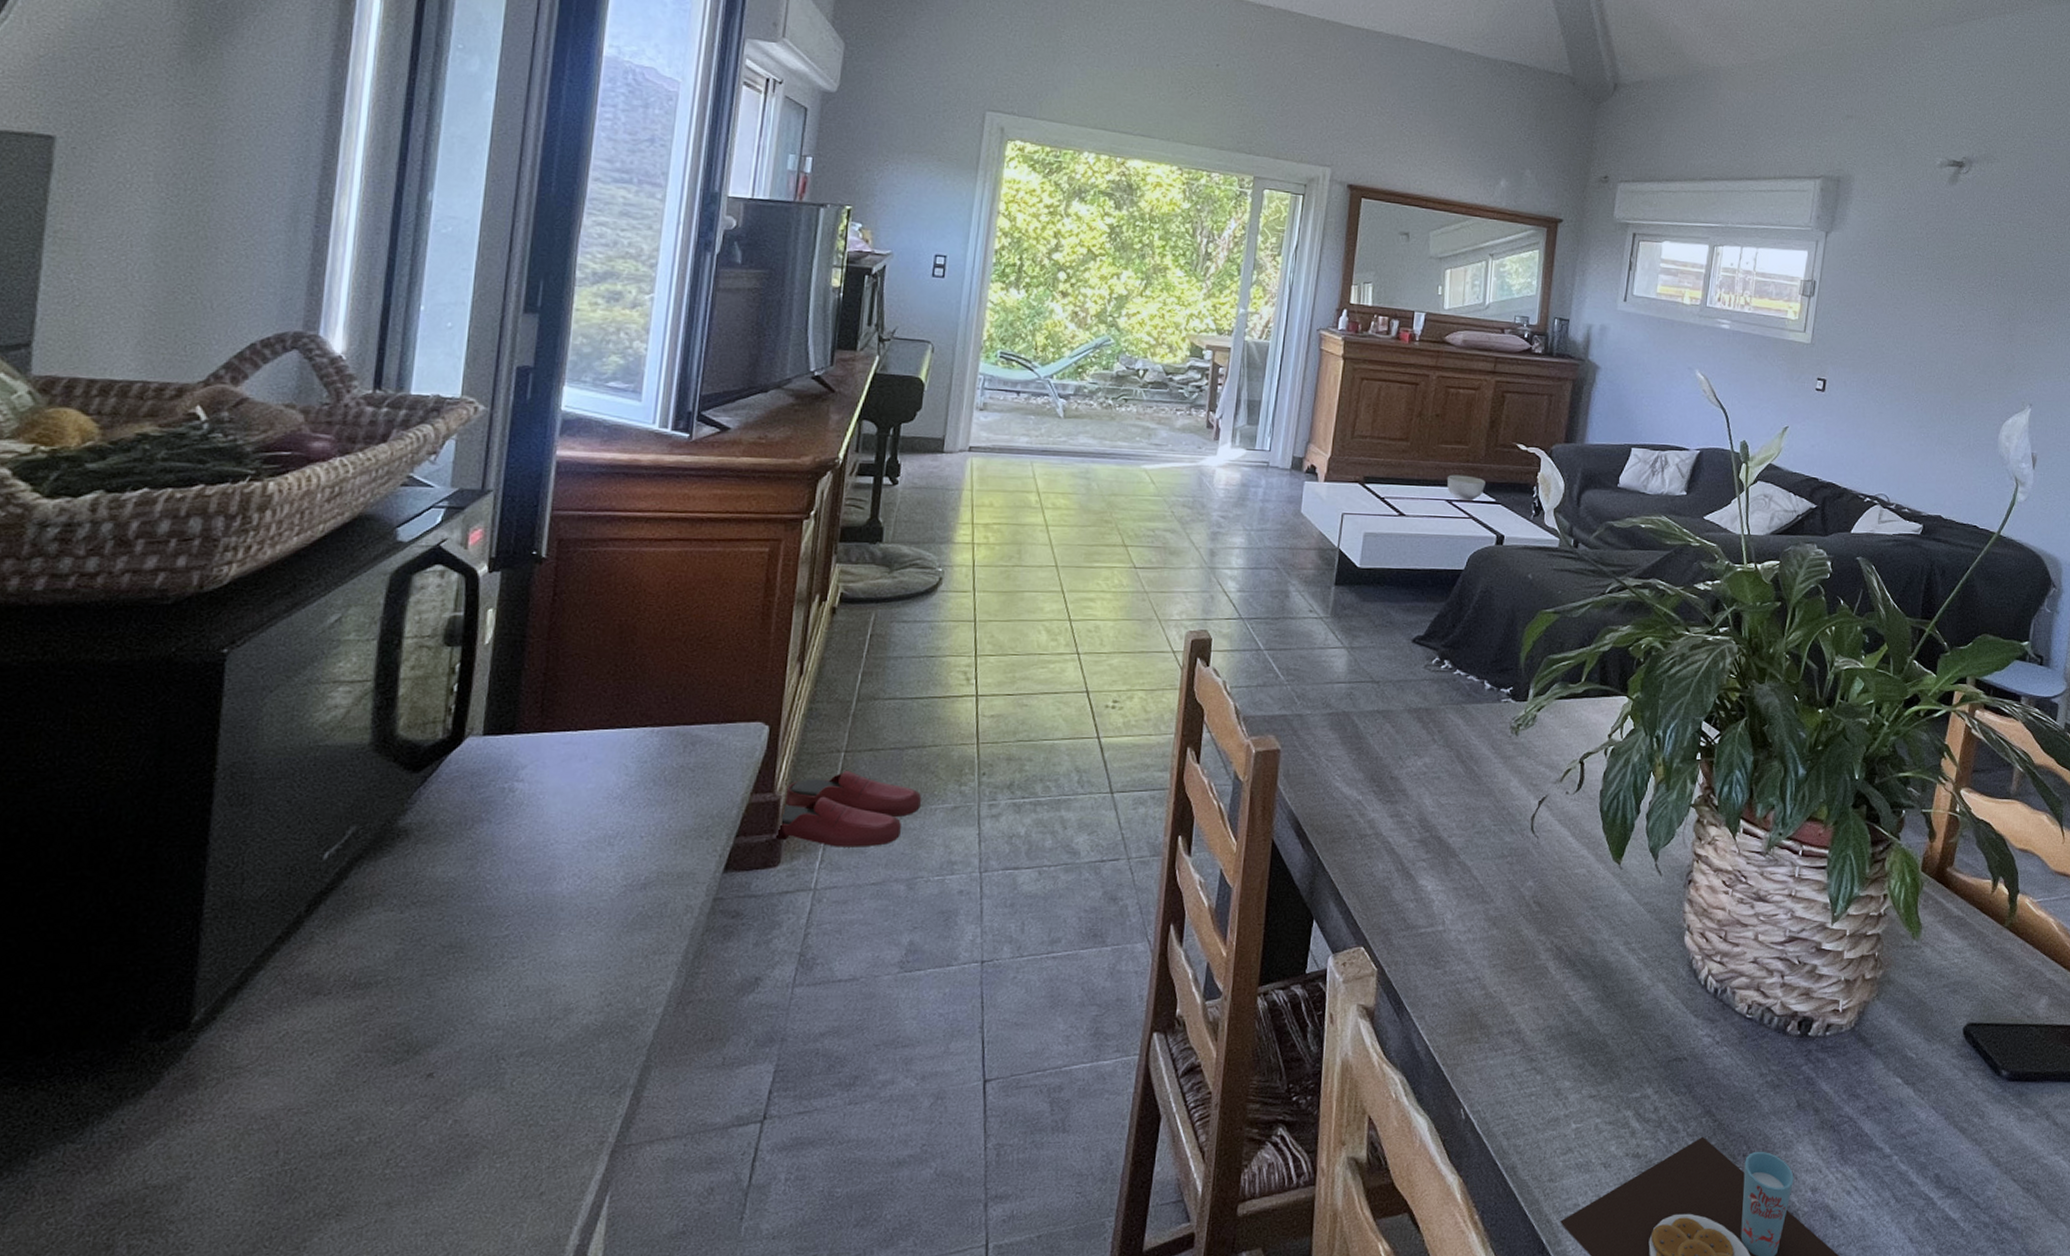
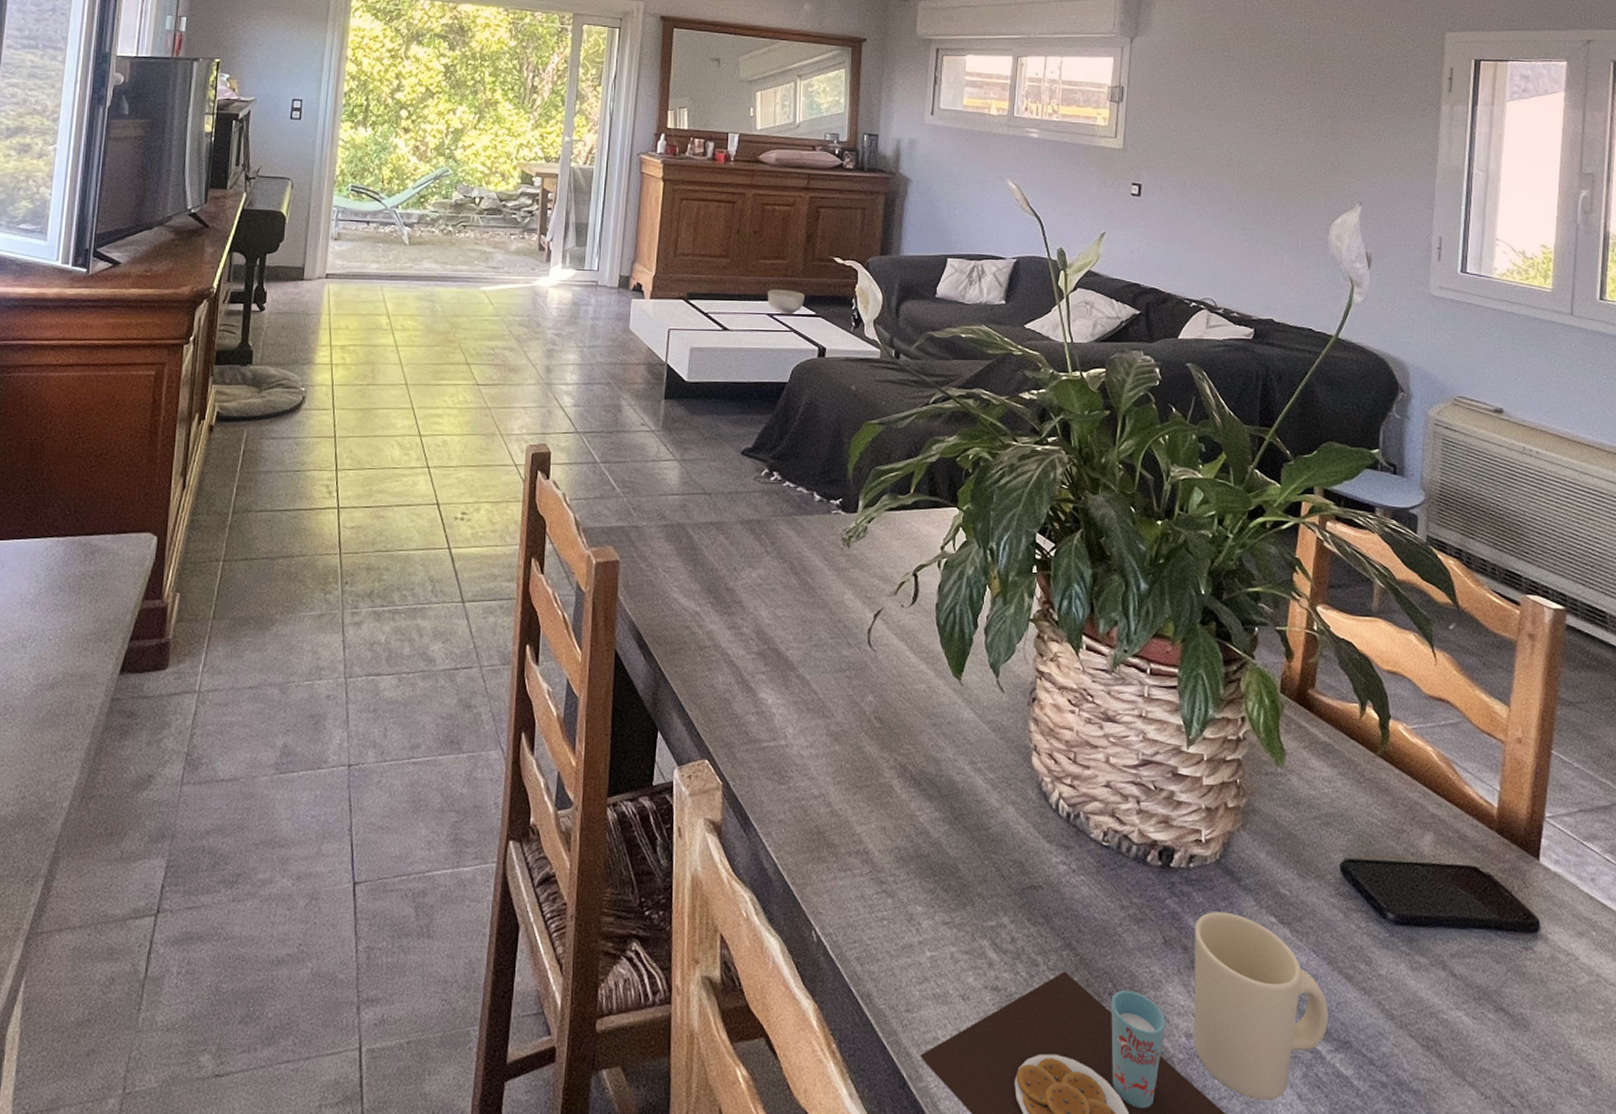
slippers: present [773,769,922,847] -> none [162,578,292,652]
mug: none [1818,1075,1943,1245] -> present [1194,912,1329,1101]

